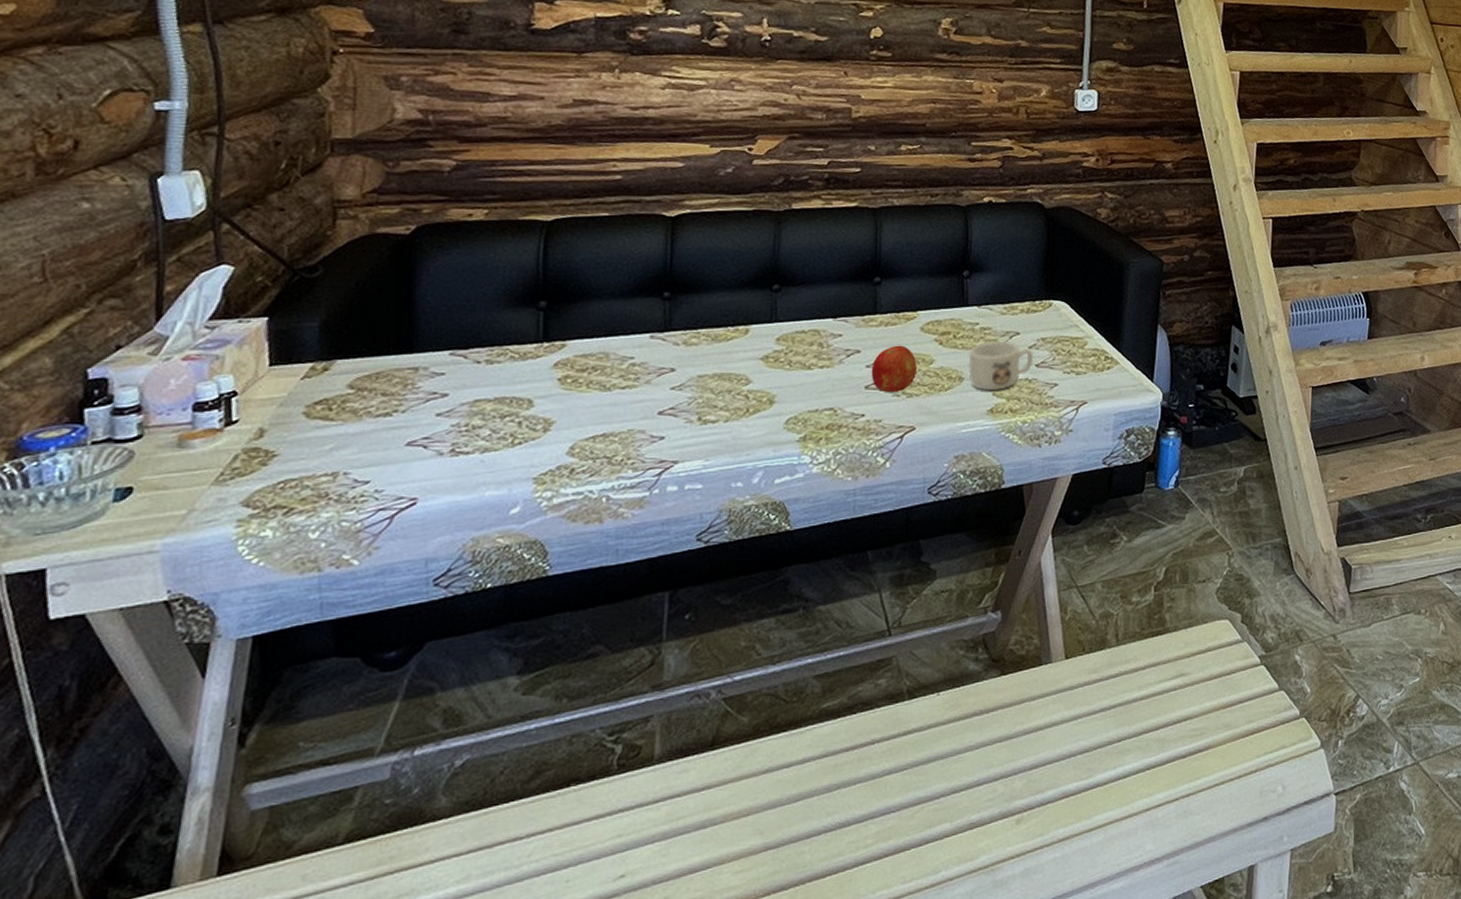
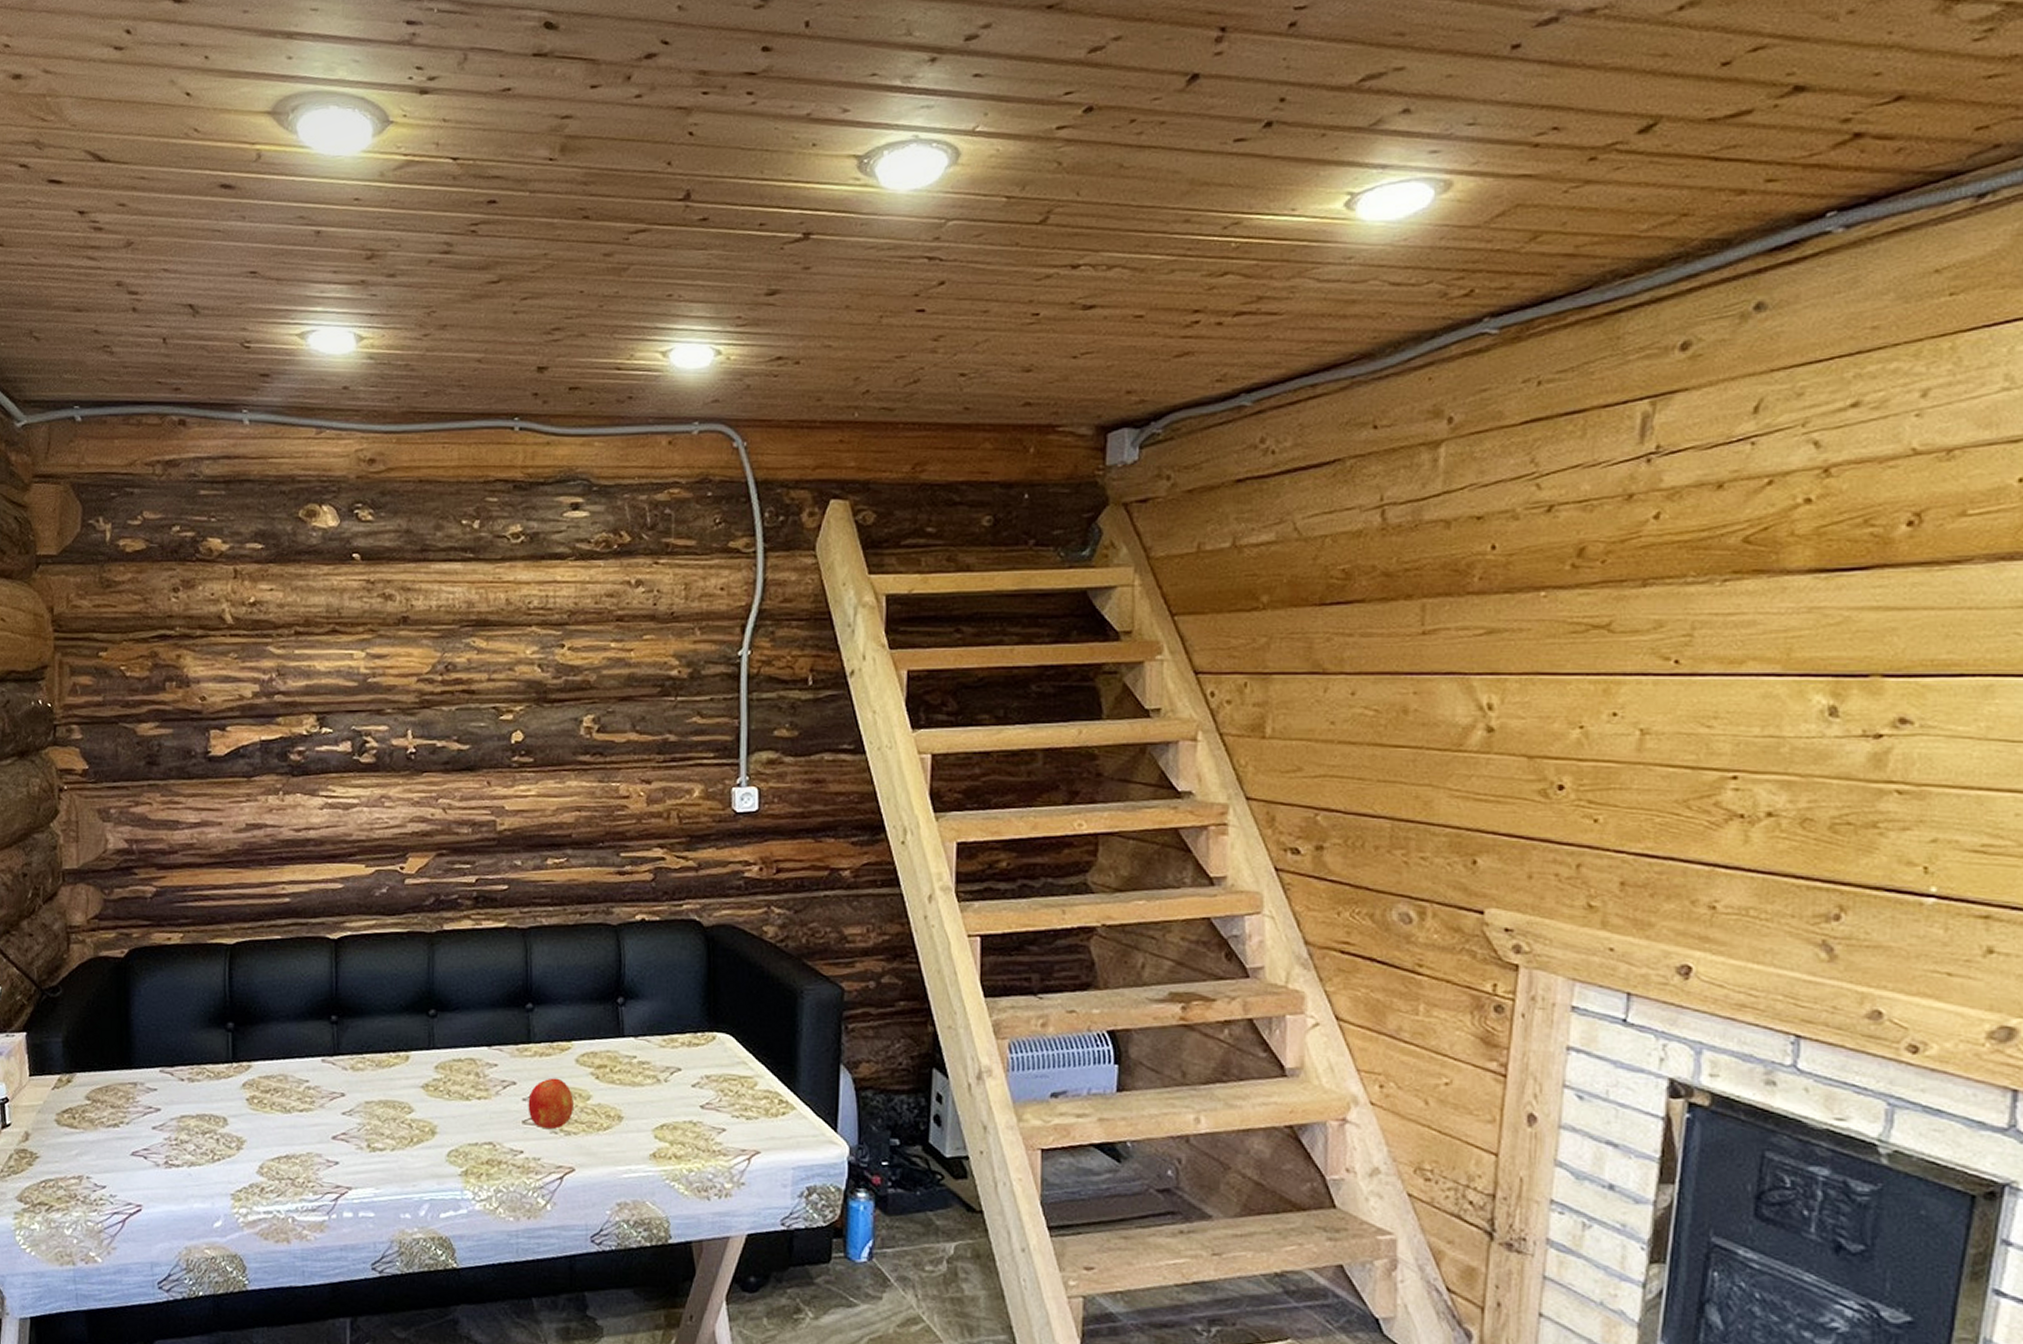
mug: present [969,340,1034,390] -> none [628,1076,698,1132]

